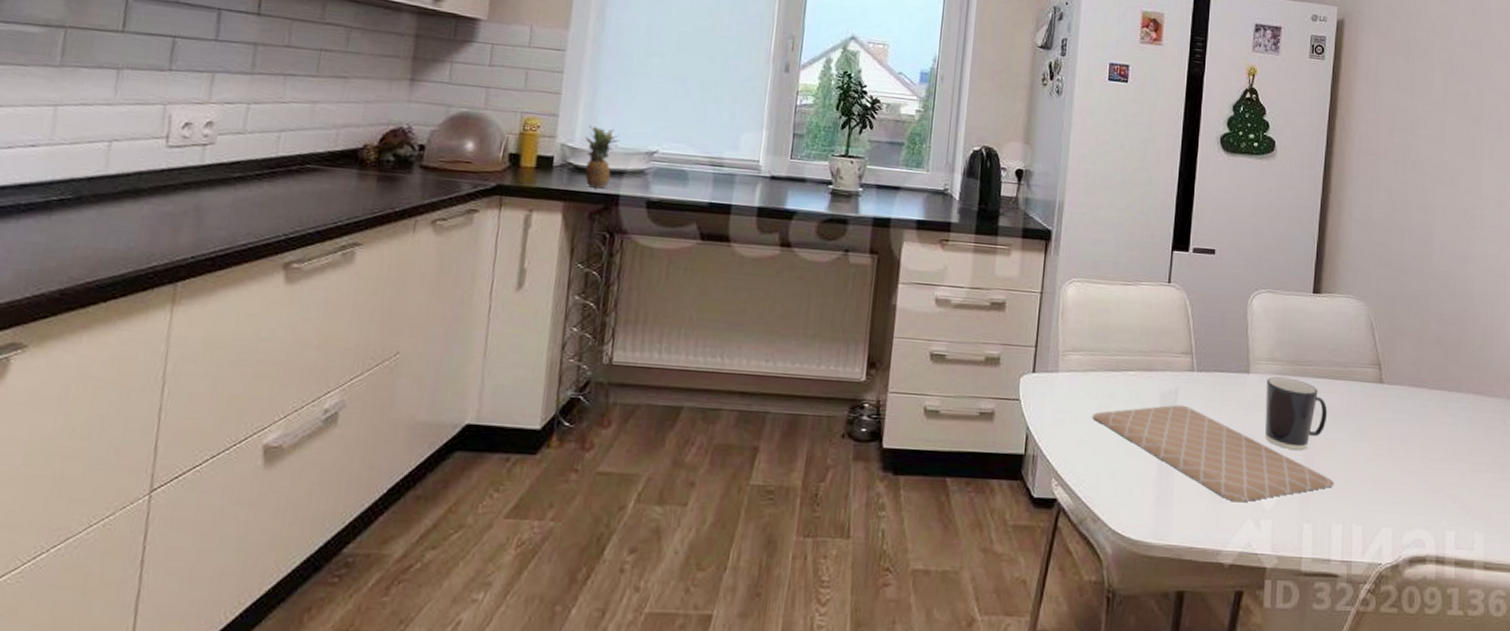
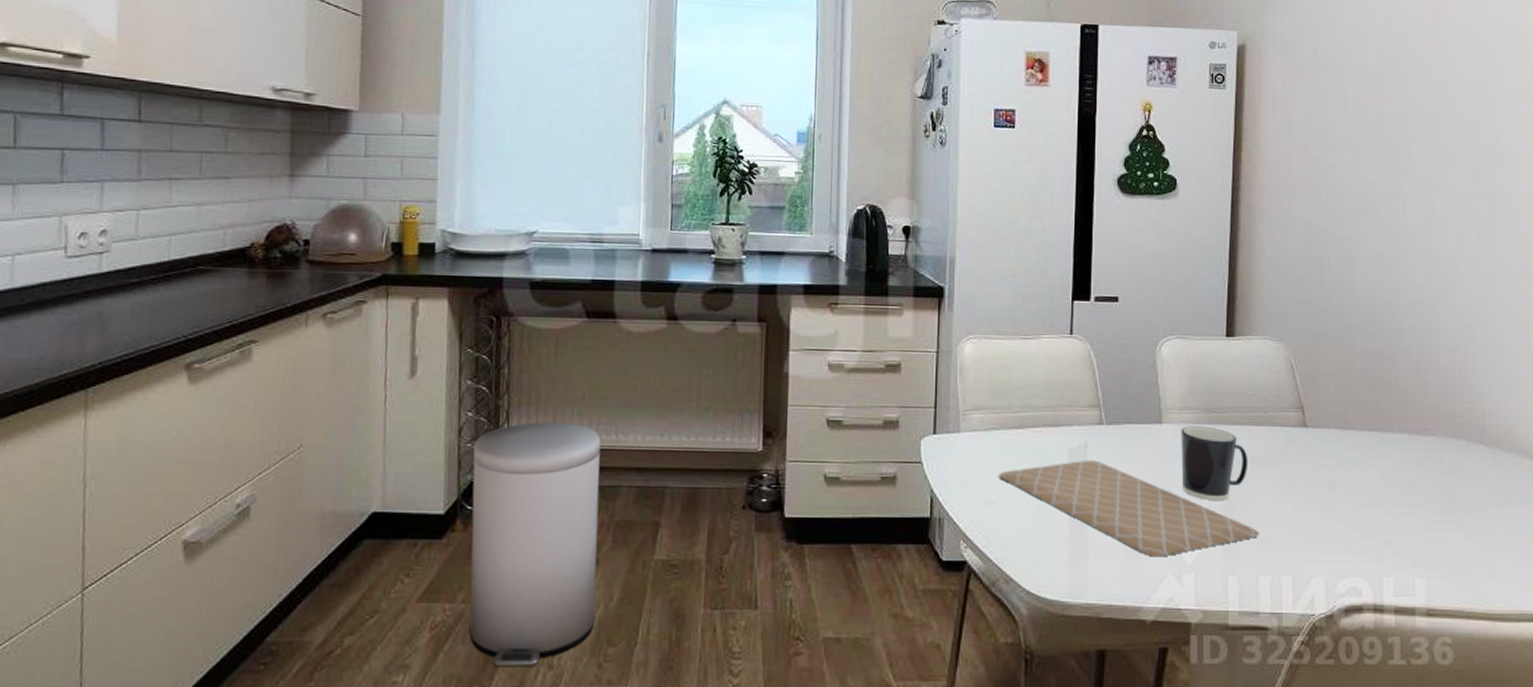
pedal bin: none [556,341,706,589] -> present [469,422,601,667]
fruit: present [584,125,621,189] -> none [464,209,499,272]

